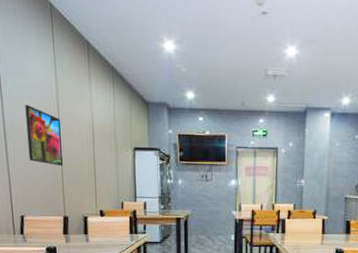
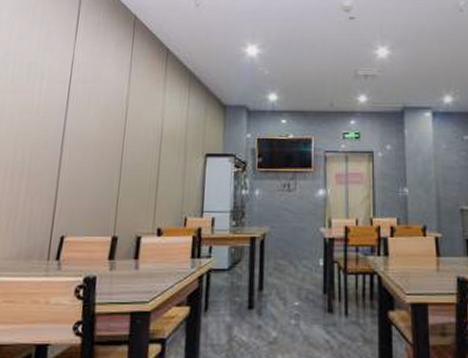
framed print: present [25,105,64,167] -> none [84,111,126,177]

